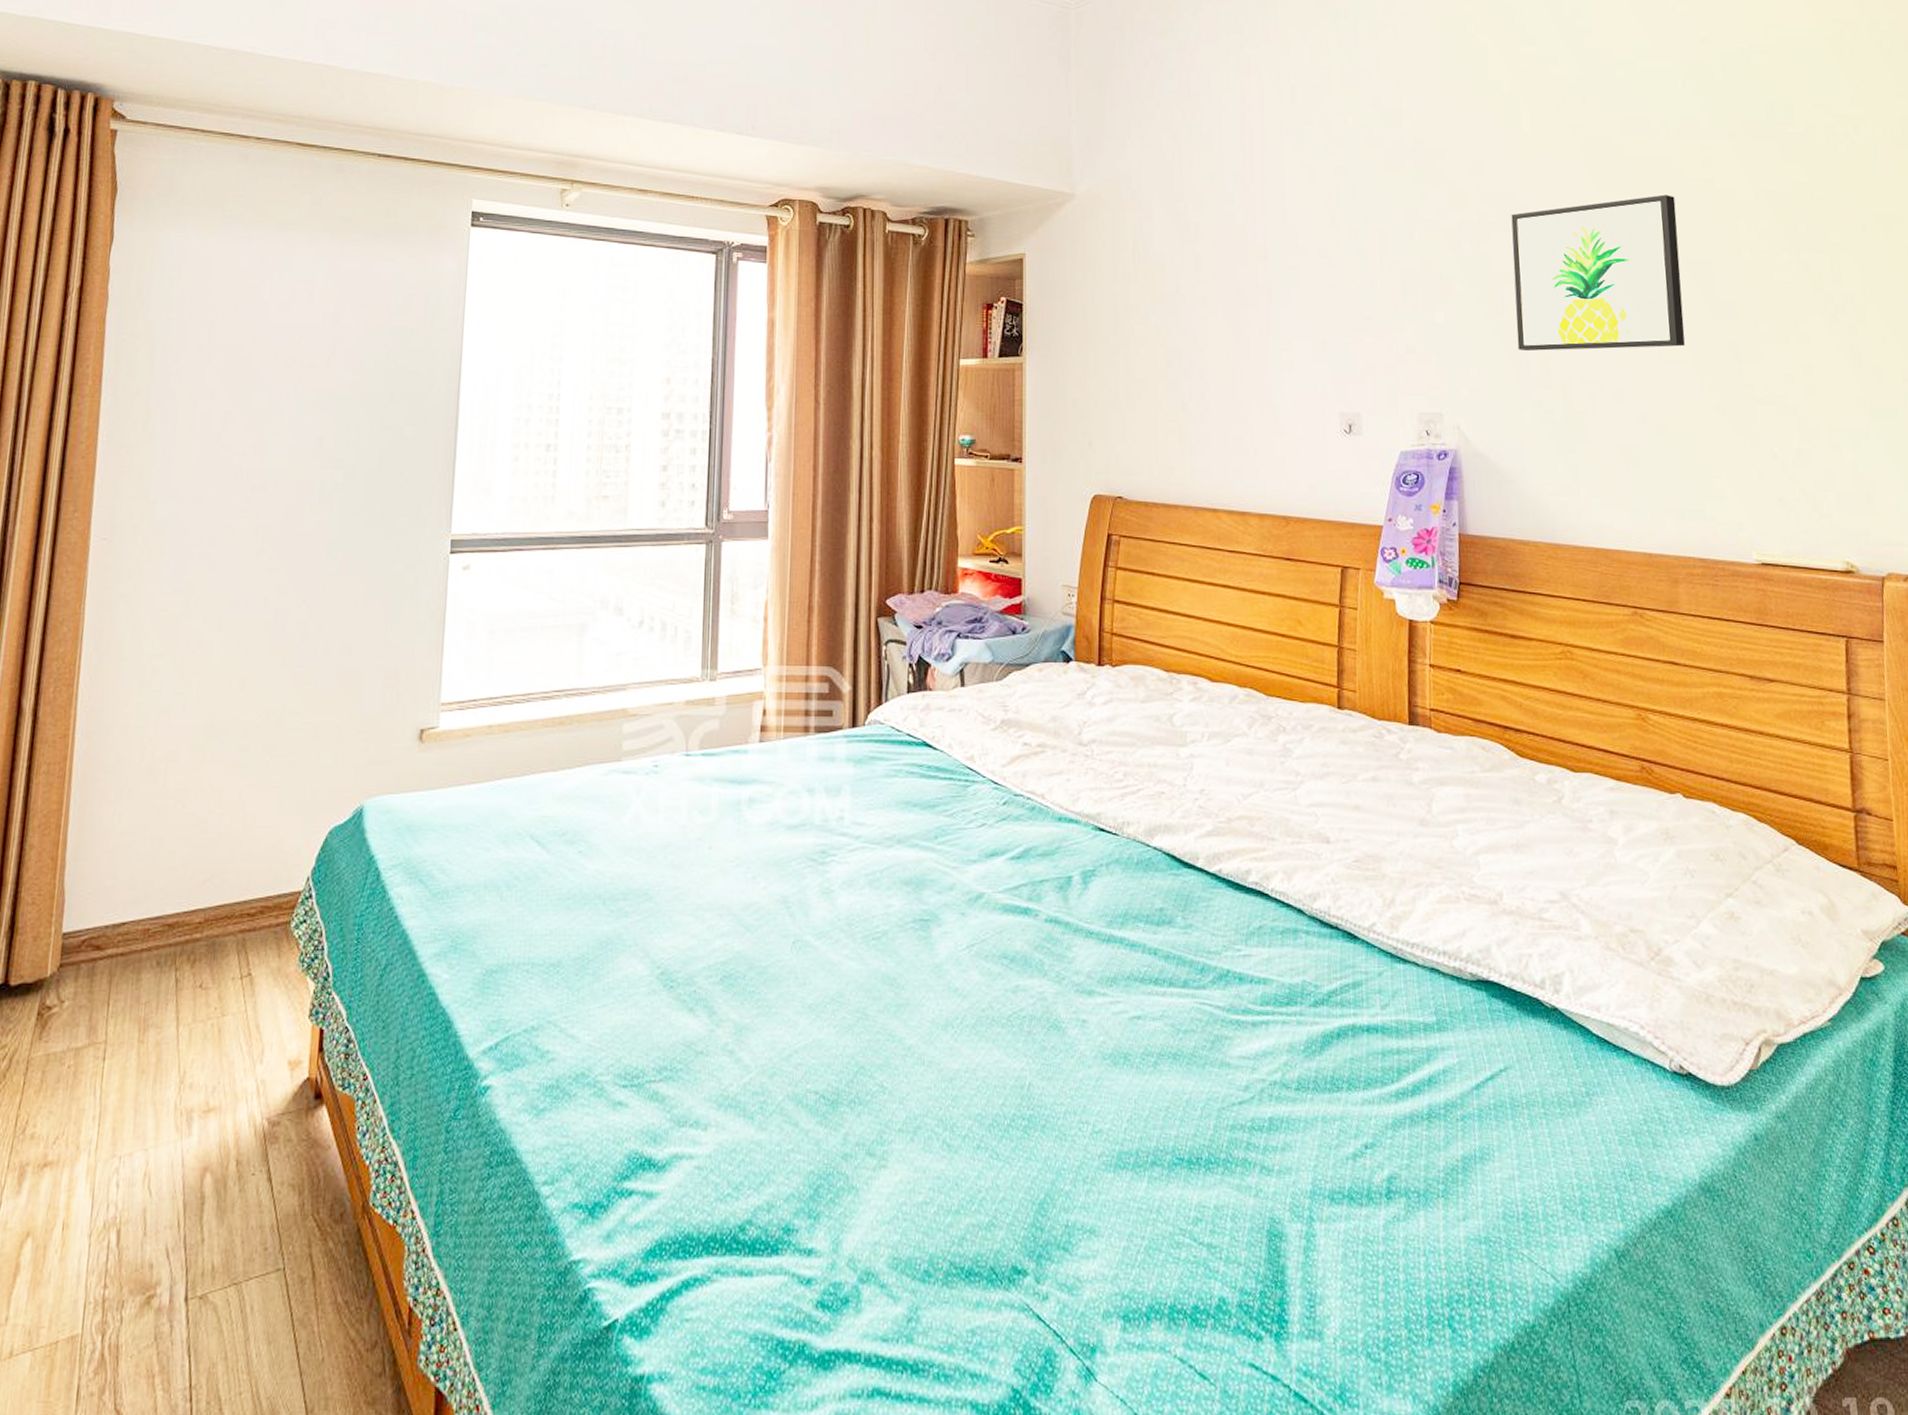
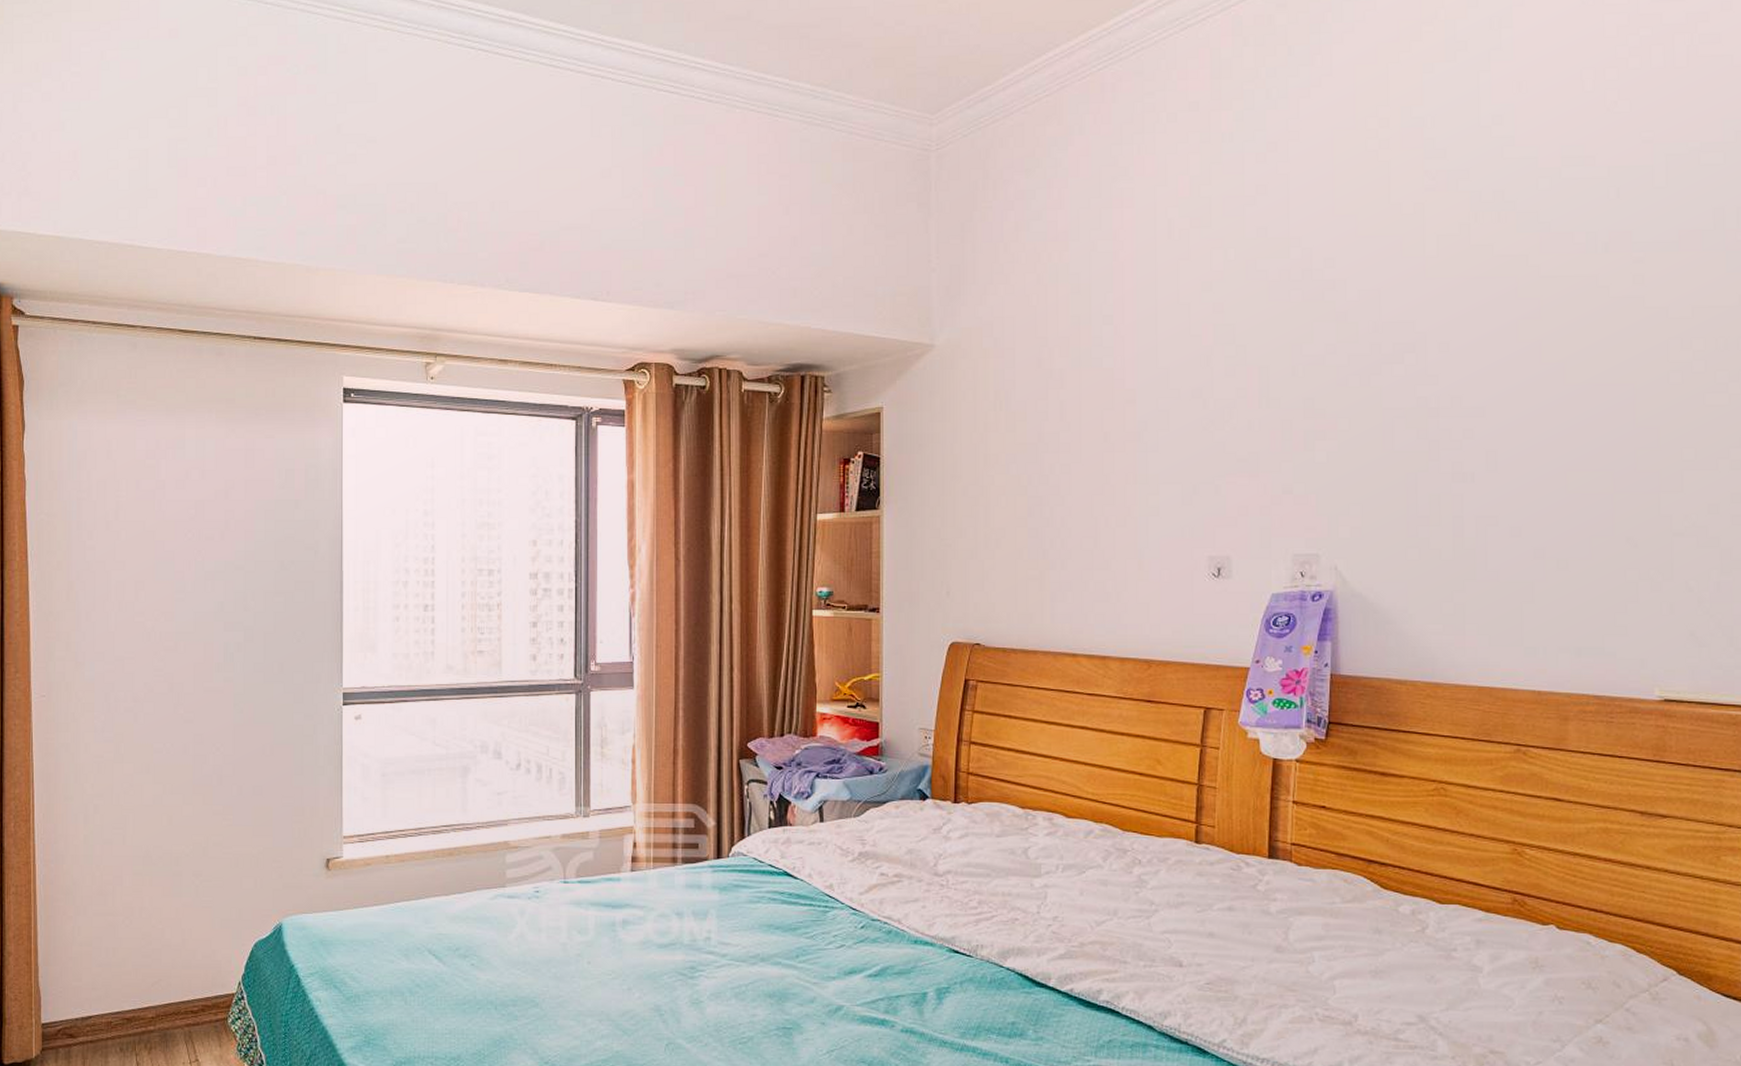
wall art: present [1511,194,1685,351] -> none [1406,316,1598,487]

